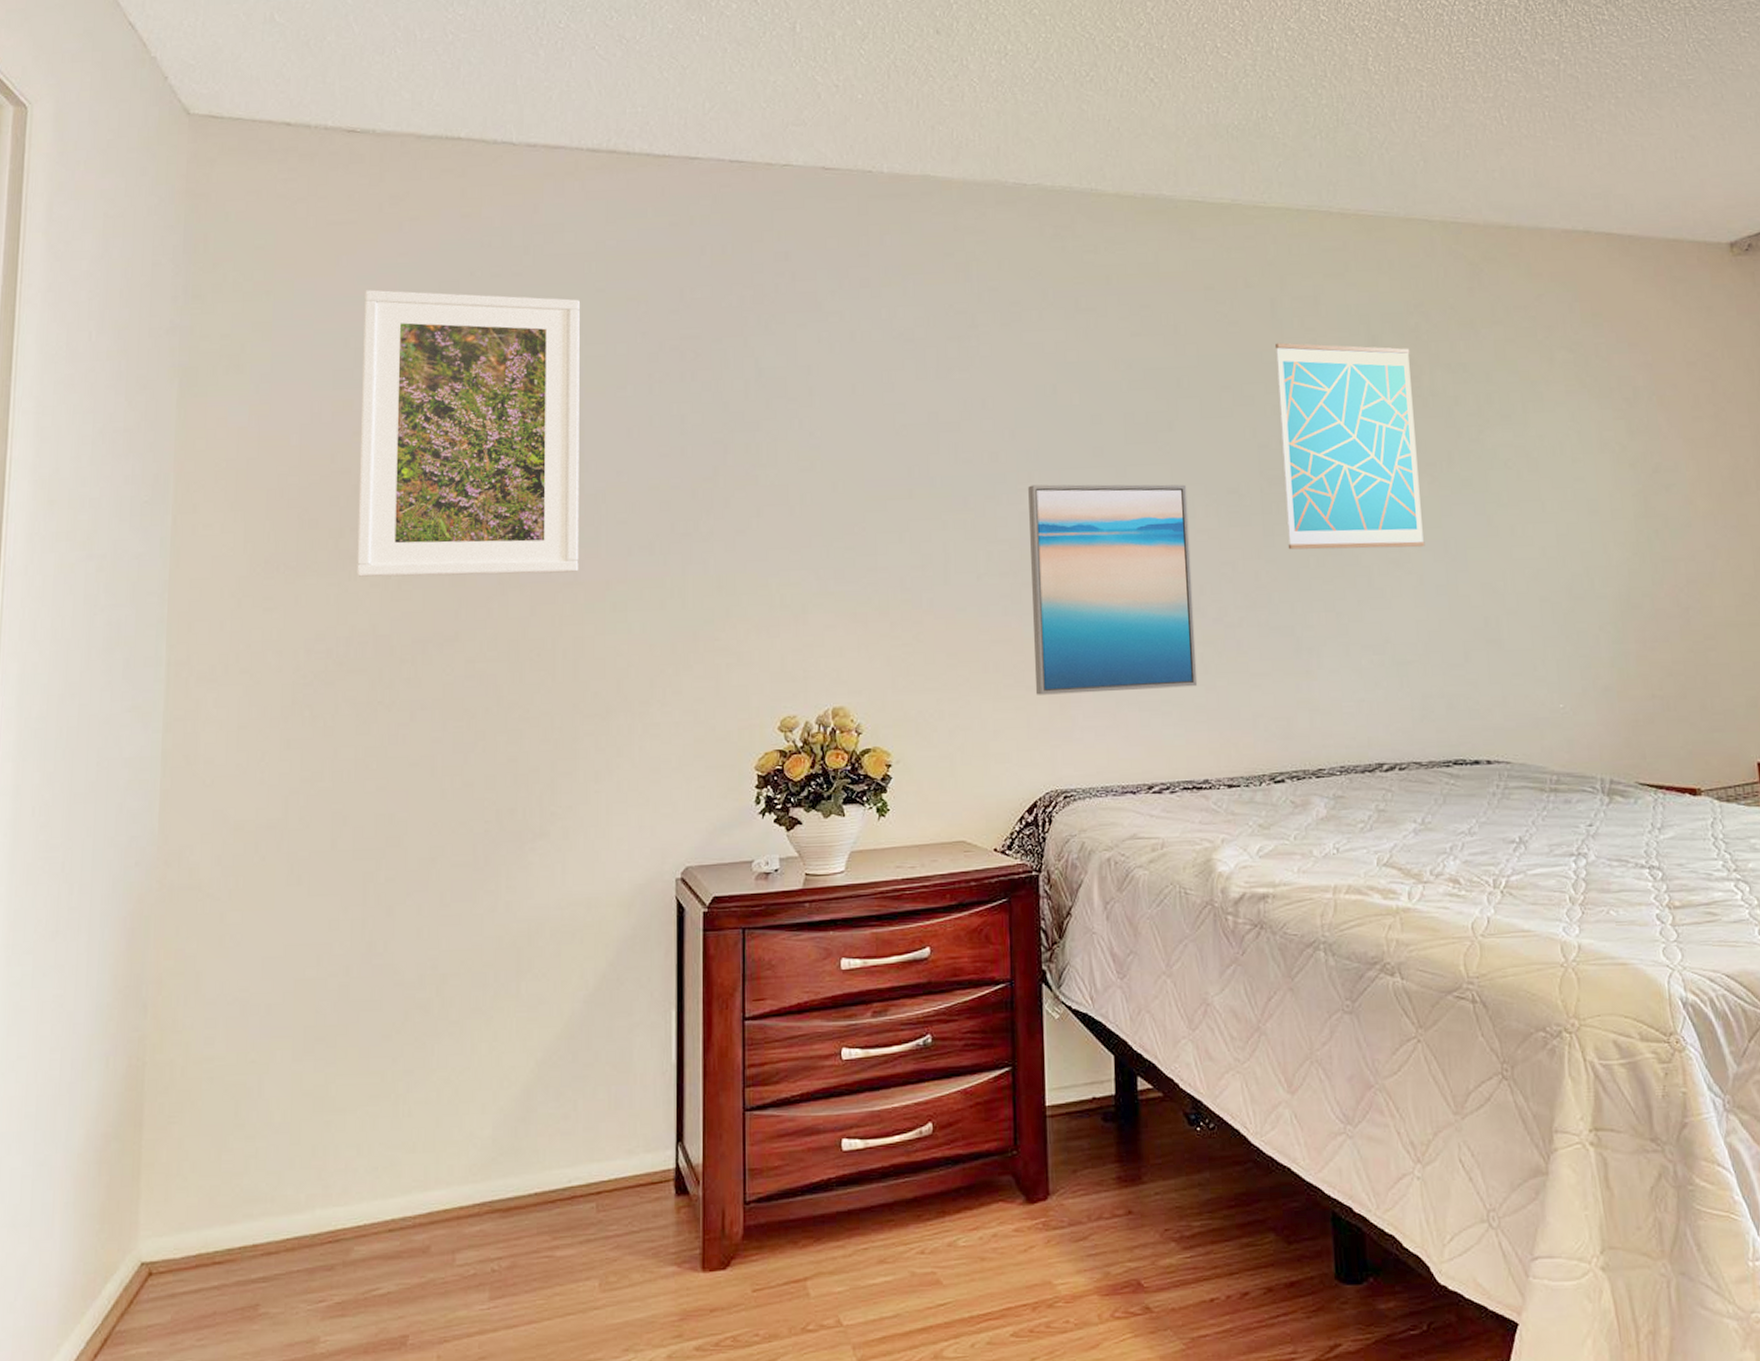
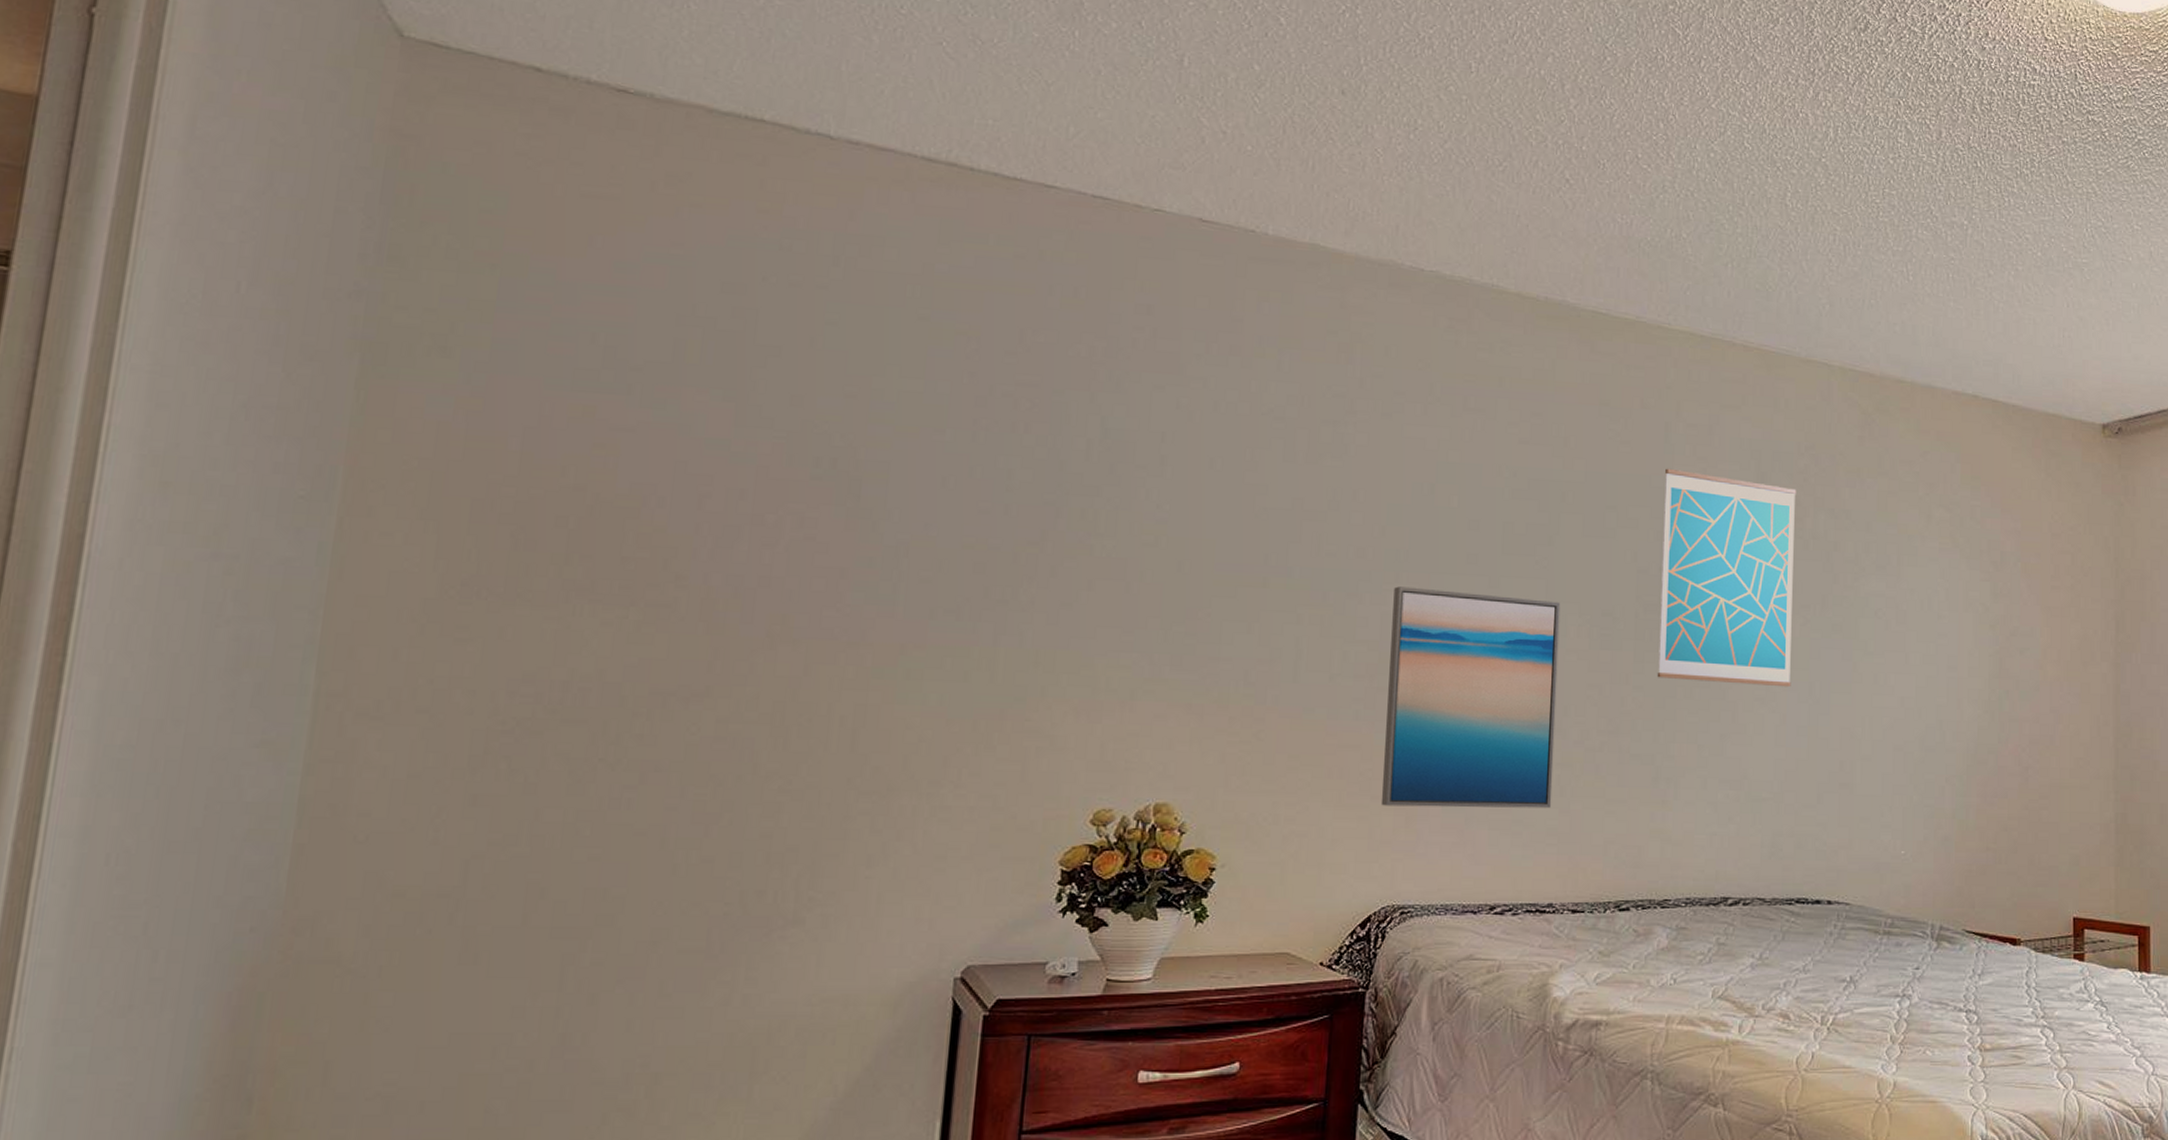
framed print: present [357,289,580,577] -> none [583,280,897,631]

